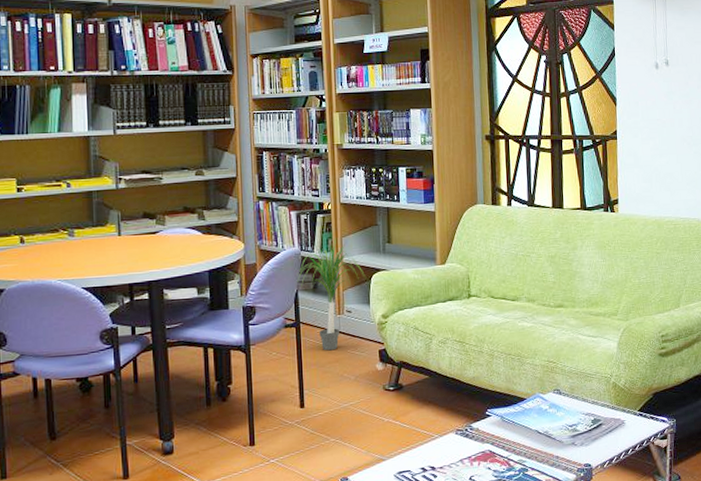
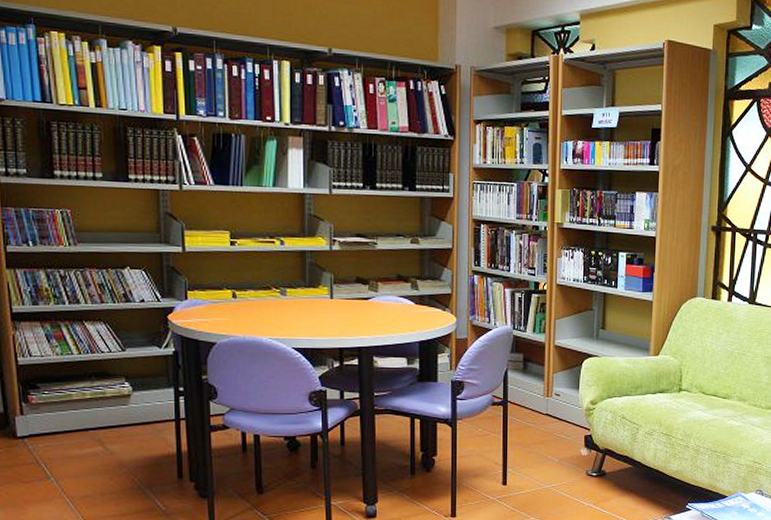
potted plant: present [297,239,365,351] -> none [507,321,576,432]

